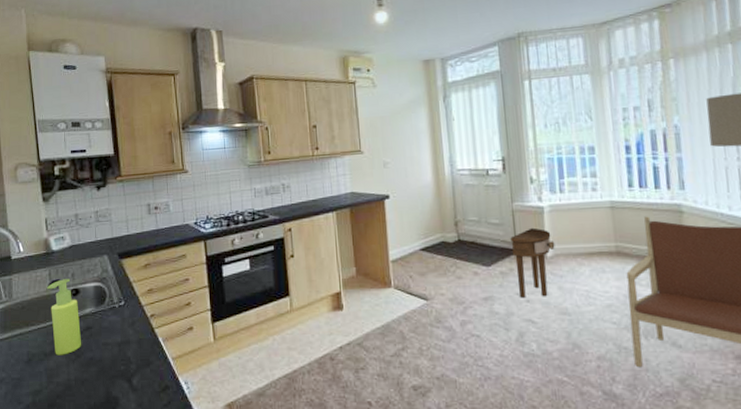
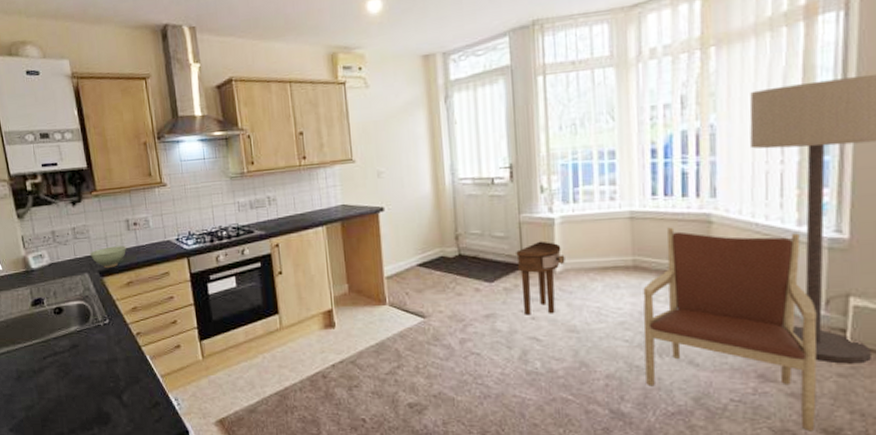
soap dispenser: present [46,279,82,355] -> none [29,297,70,373]
bowl: none [110,229,147,251] -> present [89,245,127,269]

